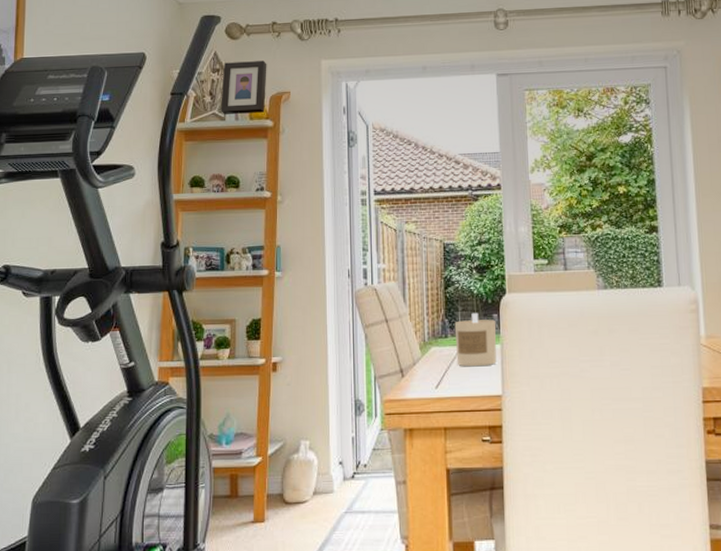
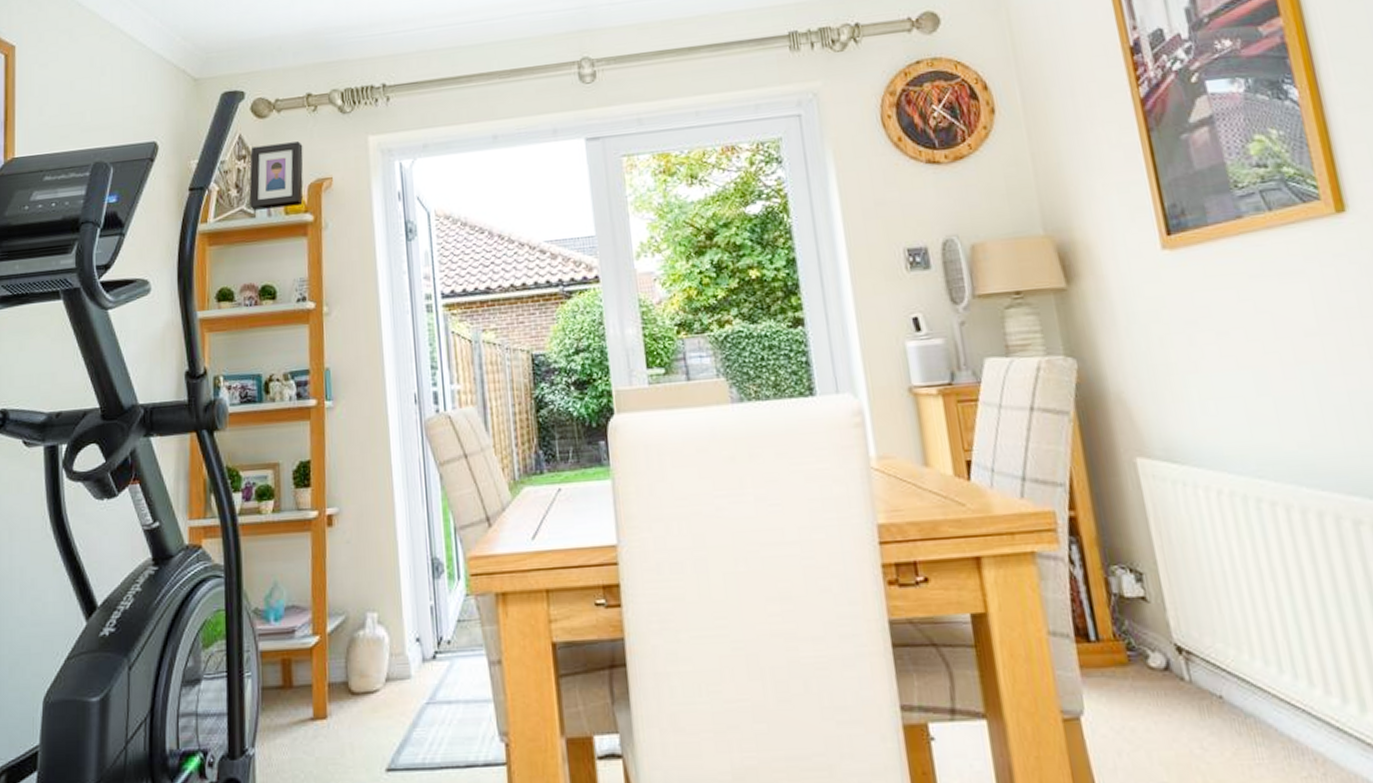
candle: present [454,312,497,367] -> none [551,440,608,511]

